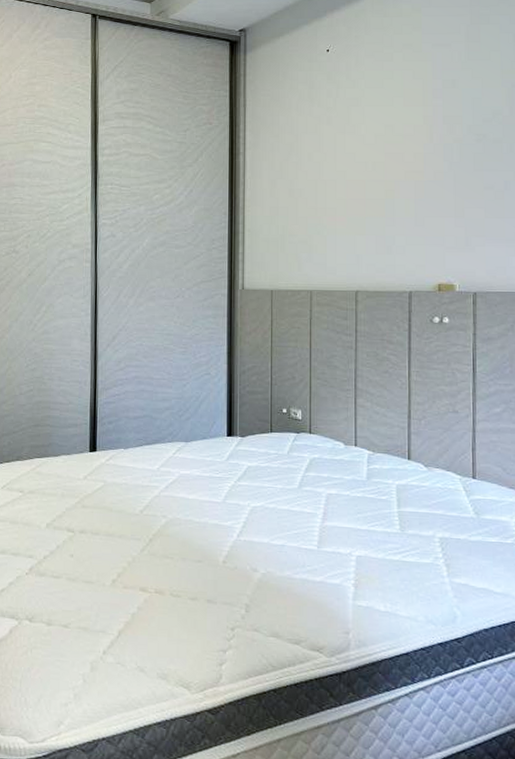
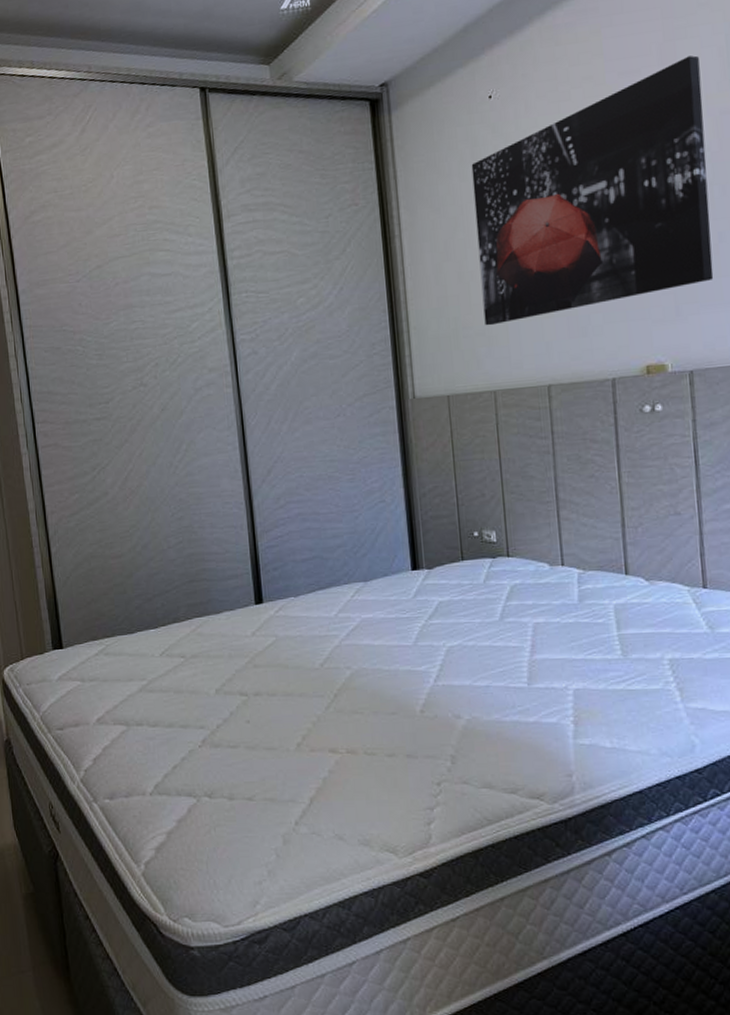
wall art: none [308,38,499,236] -> present [471,55,714,326]

